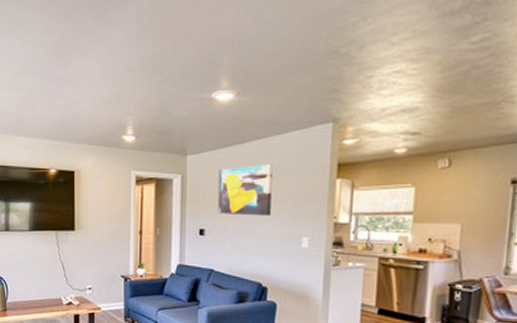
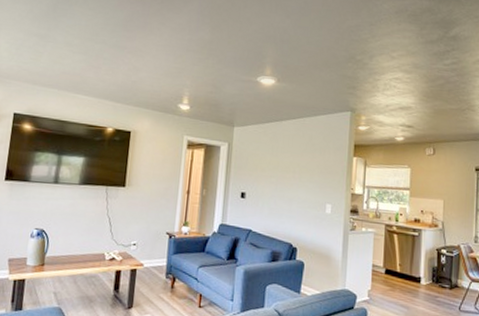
wall art: present [217,164,273,217] -> none [257,140,304,185]

